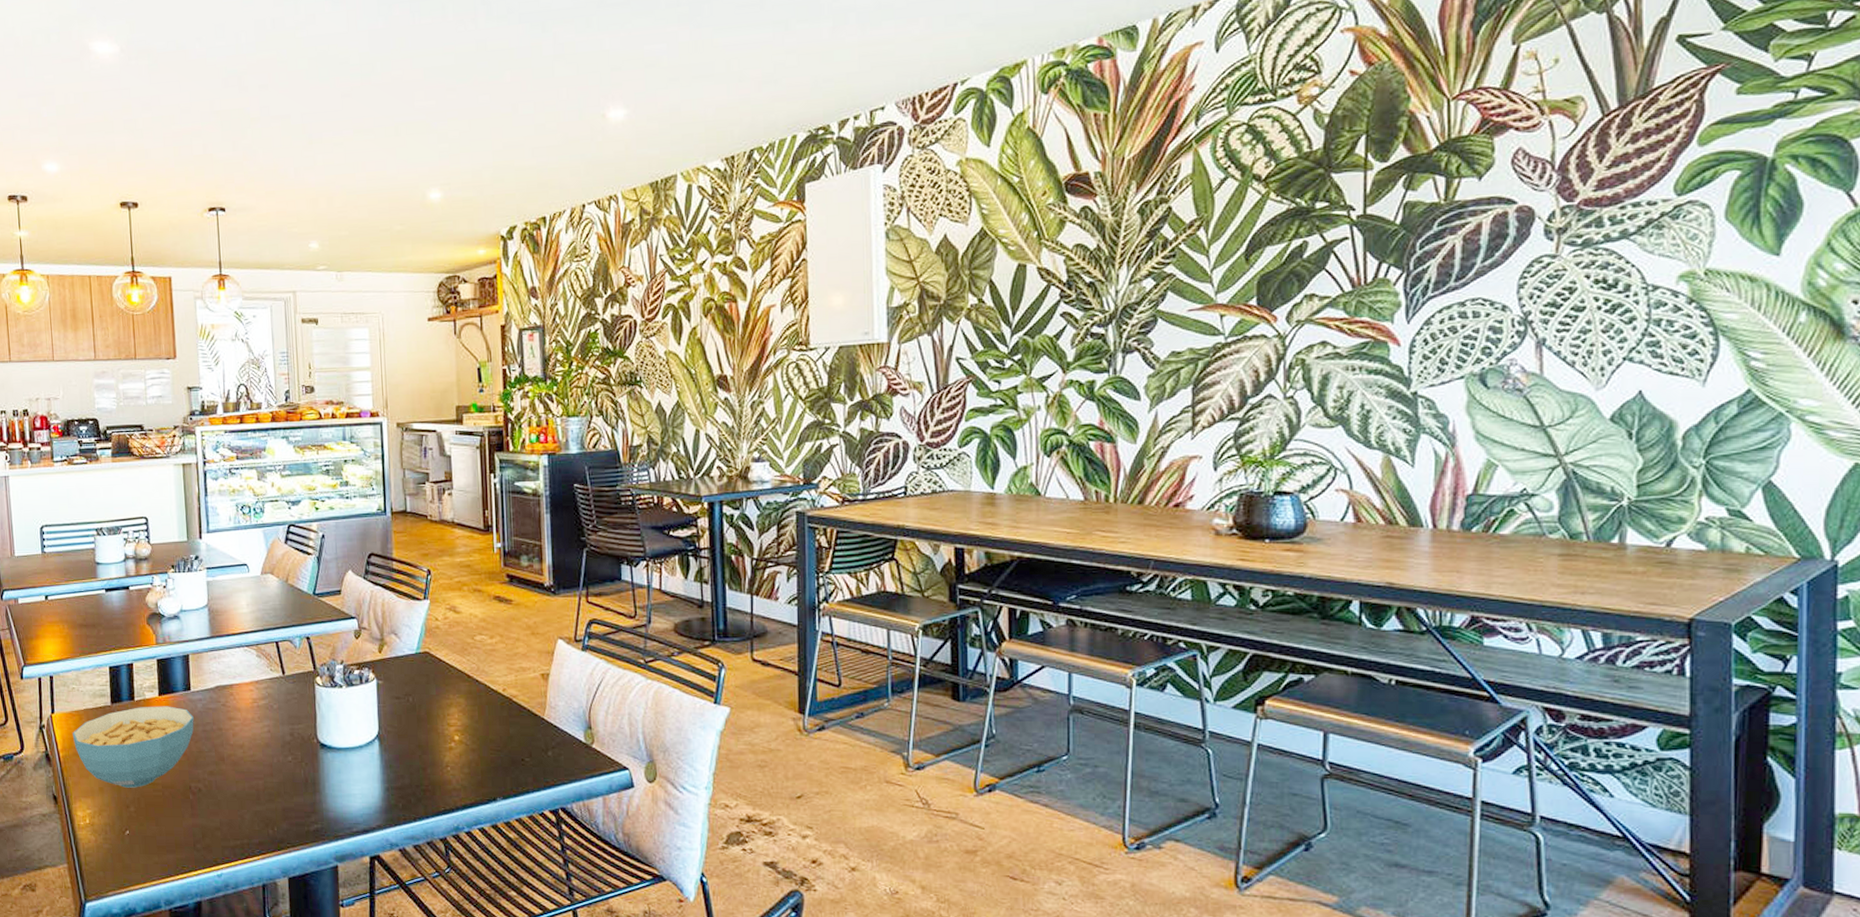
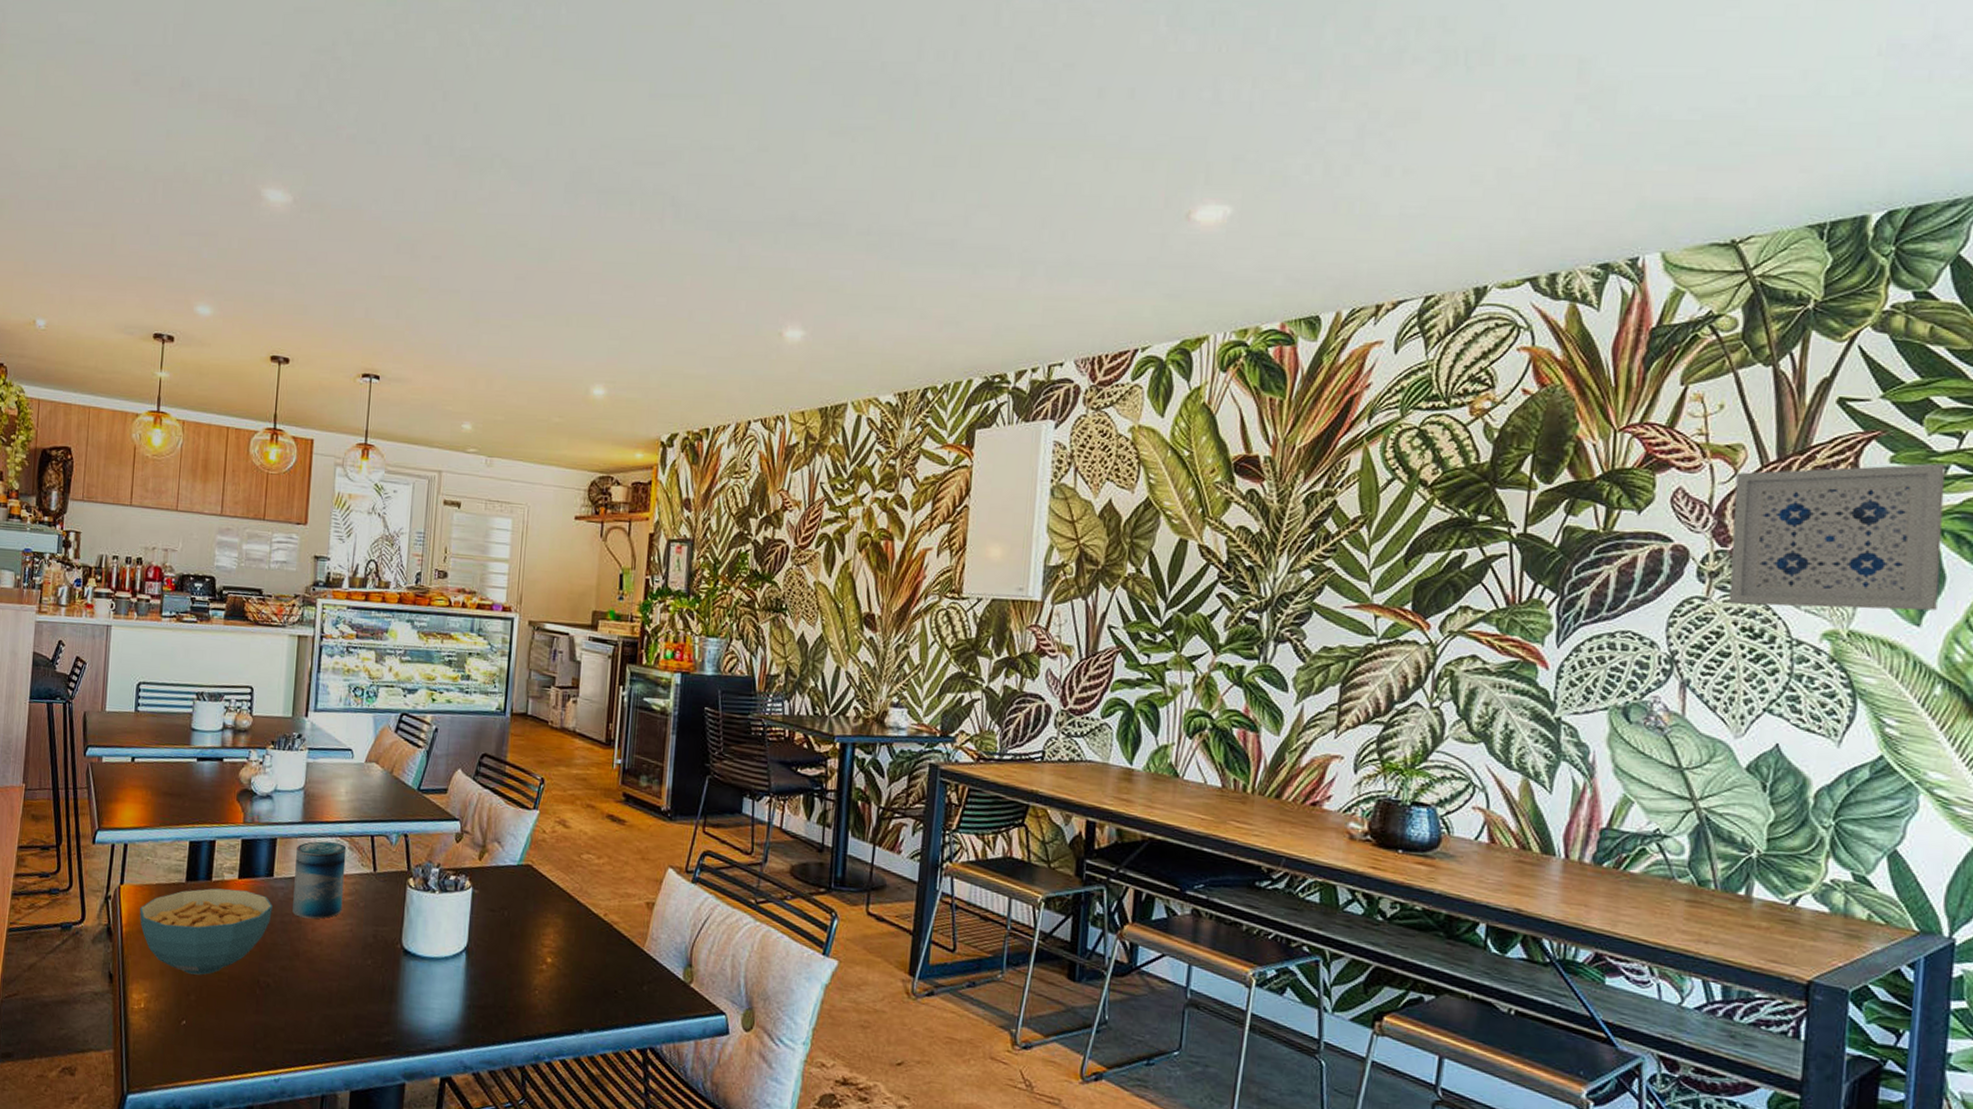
beverage can: none [208,653,258,725] -> present [292,841,347,919]
wall art: none [1577,89,1797,258] -> present [1728,463,1945,611]

